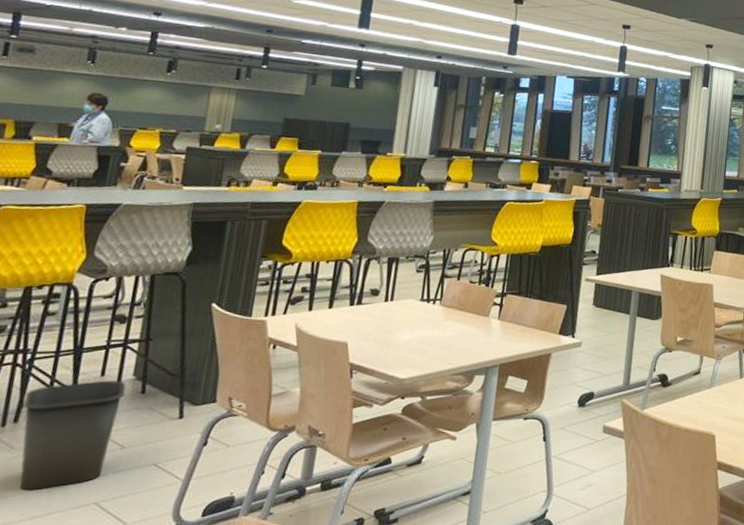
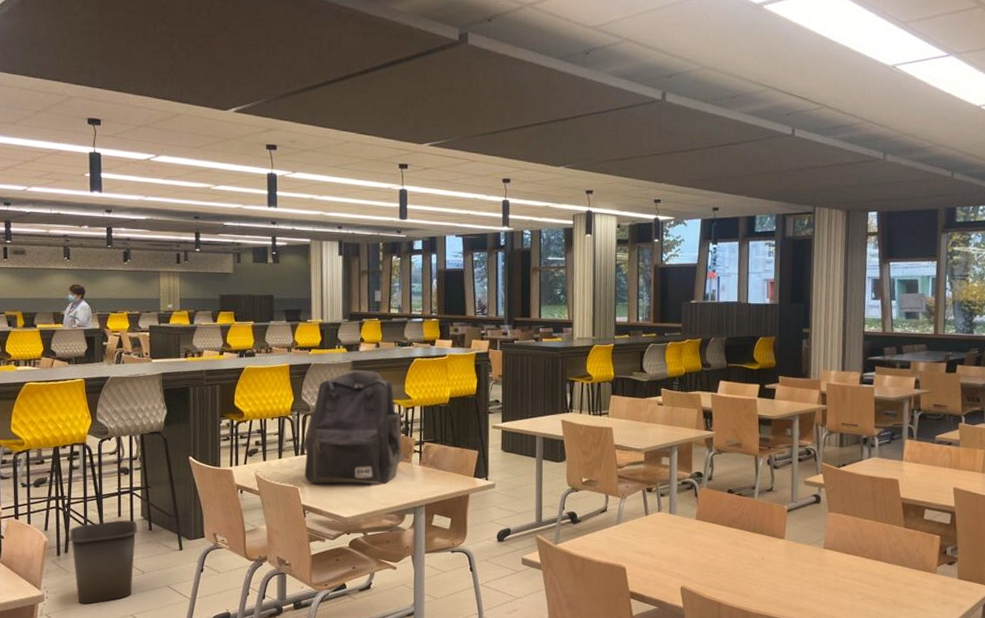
backpack: none [357,210,484,340] -> present [302,370,404,484]

